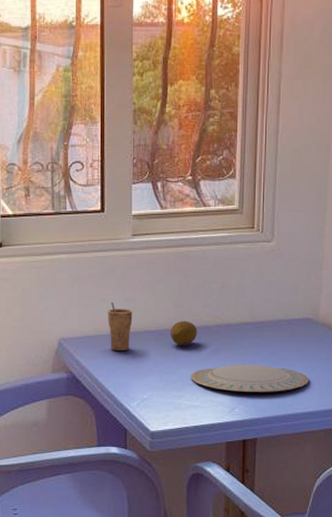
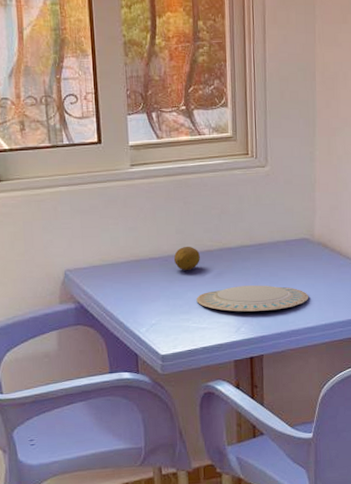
cup: present [108,303,133,350] -> none [111,232,137,279]

